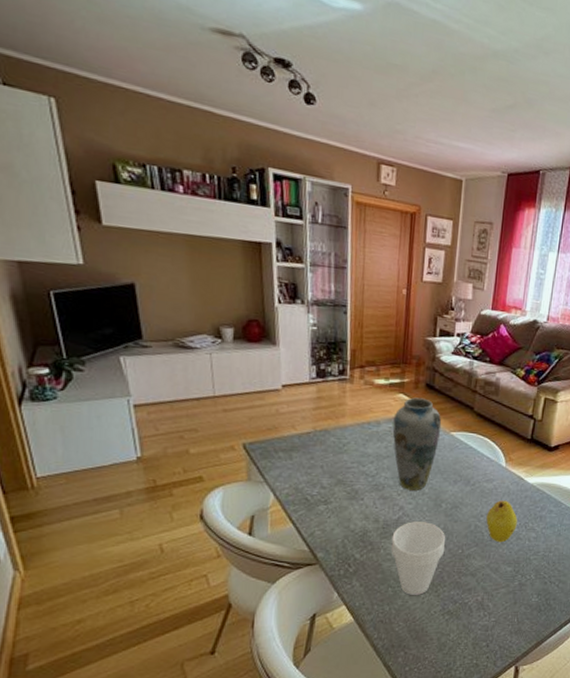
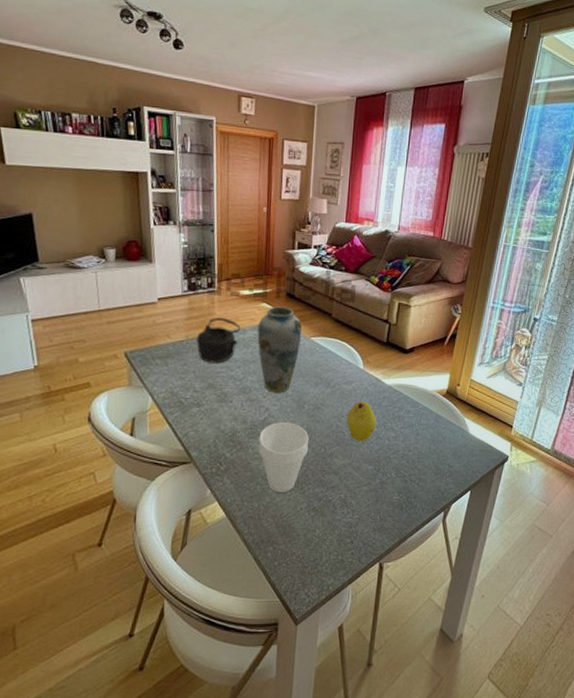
teapot: none [325,407,375,458] -> present [197,317,241,363]

